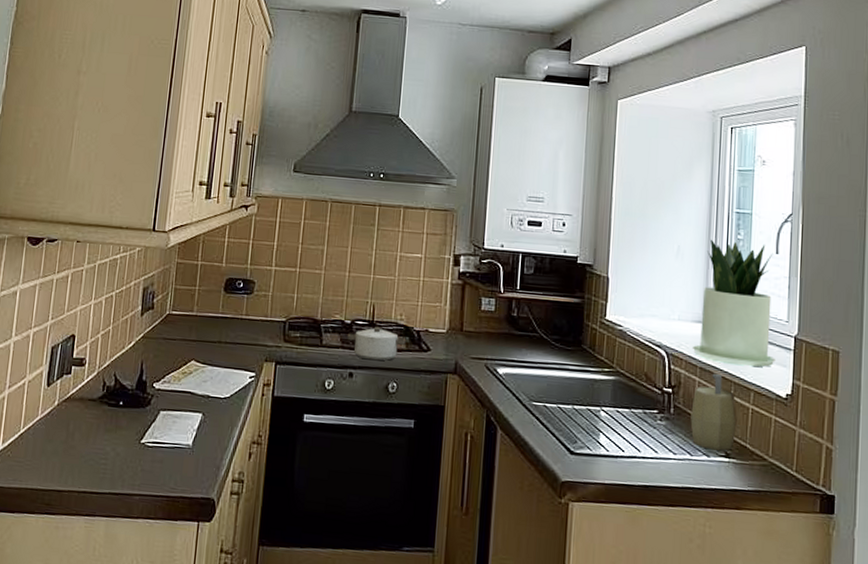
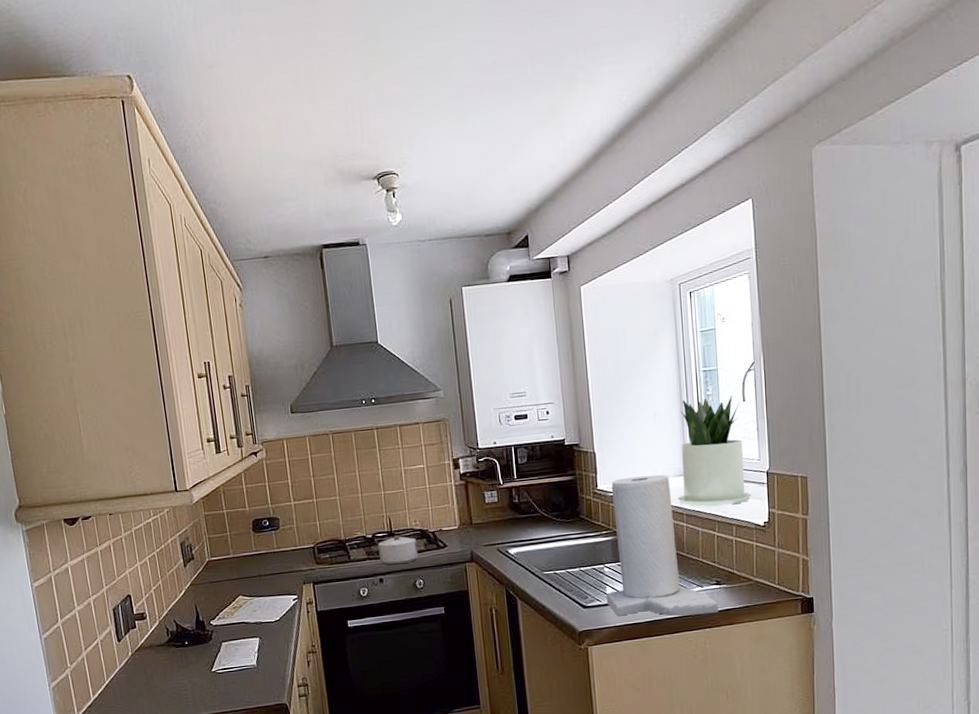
paper towel: none [598,312,725,492] -> present [606,474,719,617]
soap dispenser: present [690,373,737,451] -> none [682,516,724,582]

